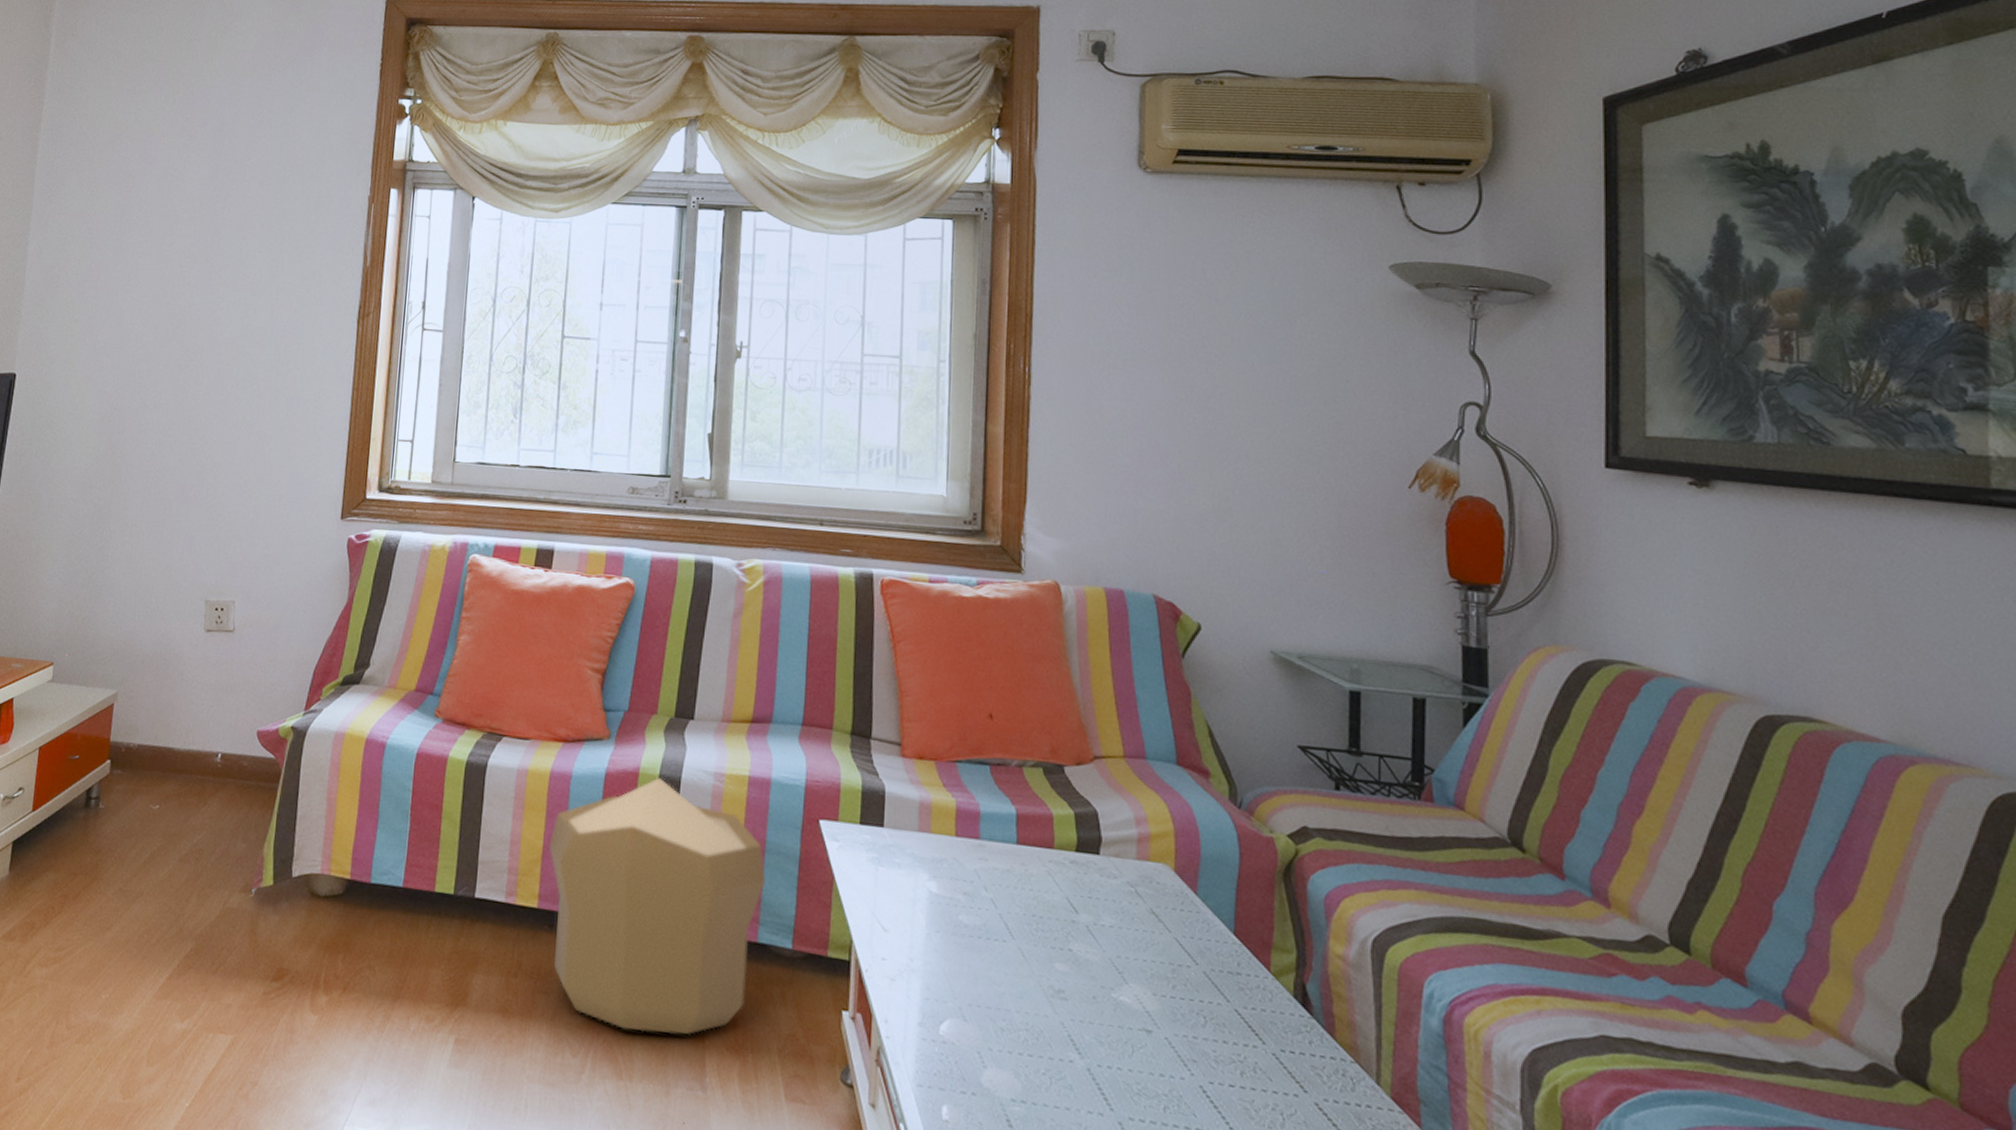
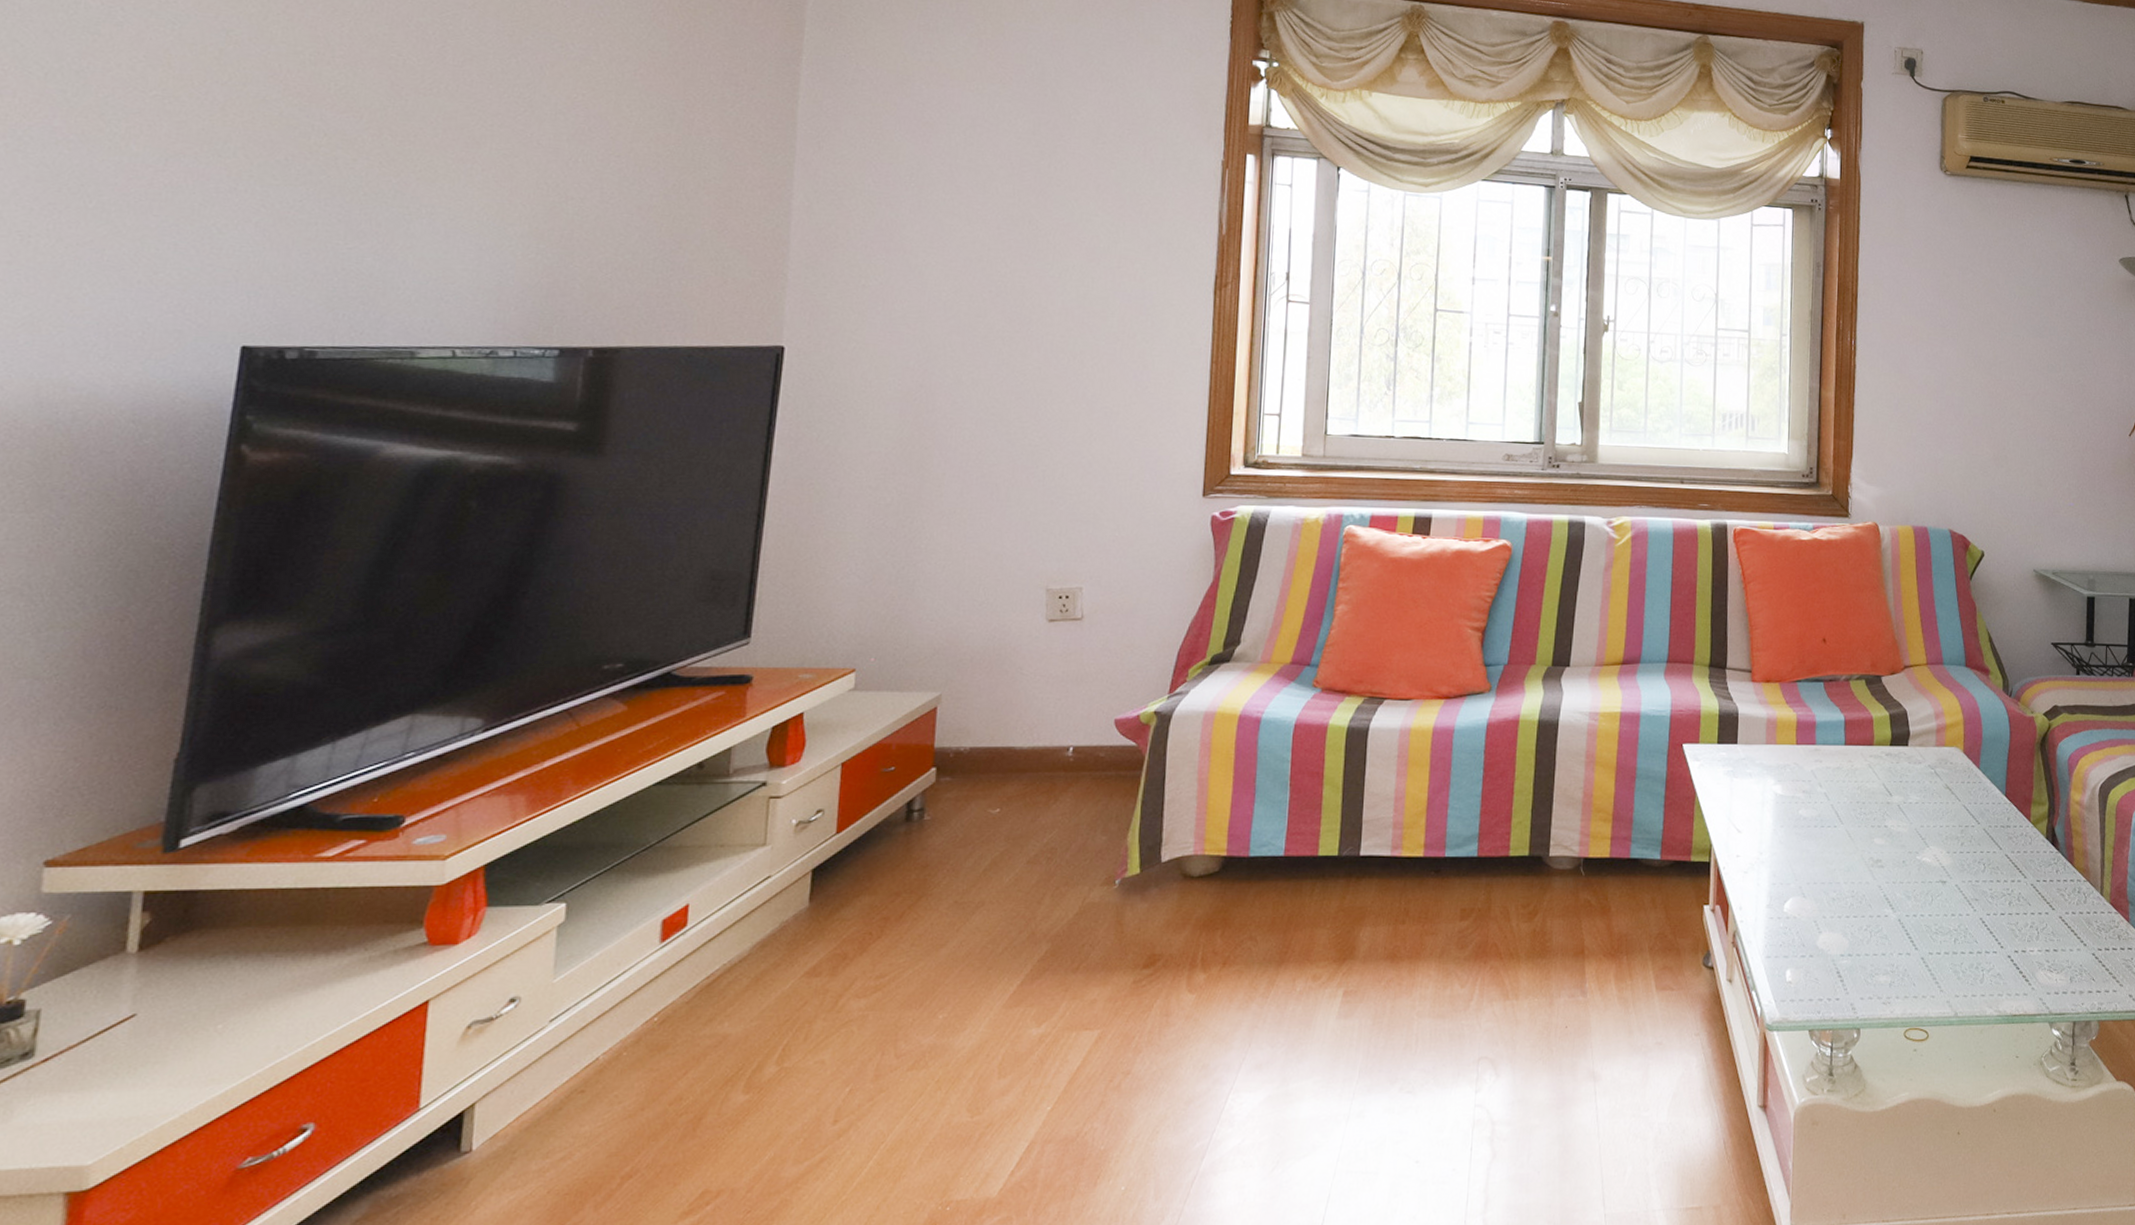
pouf: present [548,778,766,1034] -> none [1433,723,1637,954]

